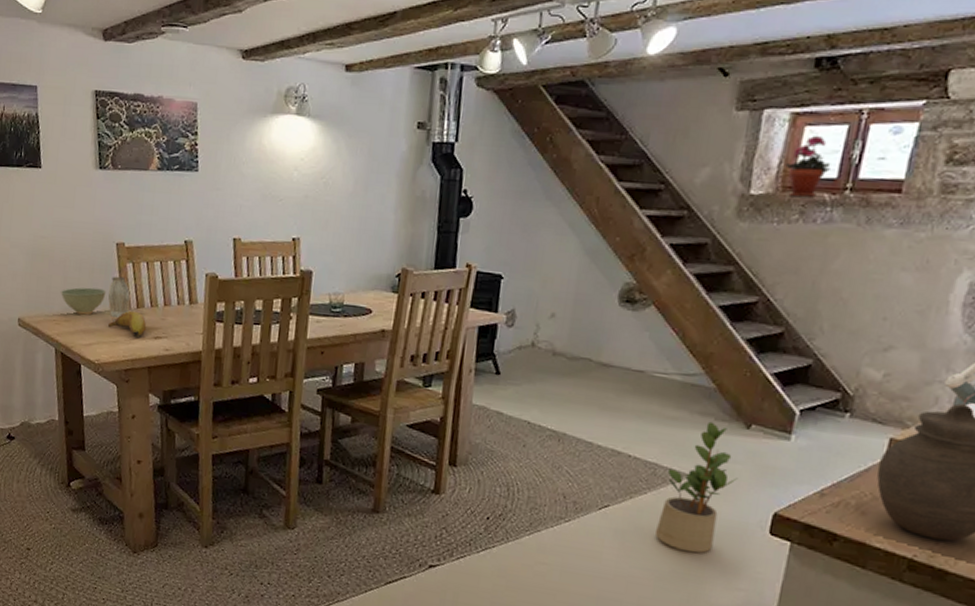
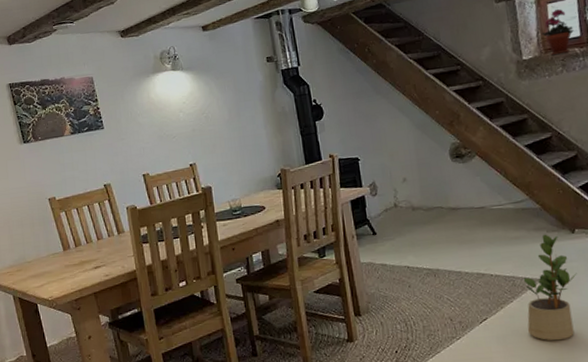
bowl: present [60,287,107,315] -> none [9,238,48,263]
vase: present [108,276,131,323] -> none [49,224,70,263]
fruit: present [108,310,147,338] -> none [54,249,87,272]

